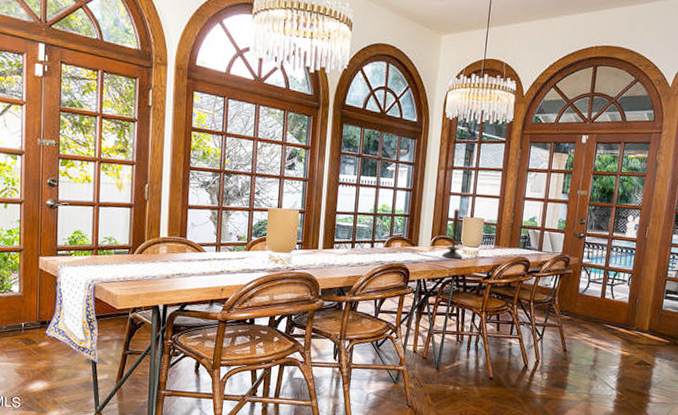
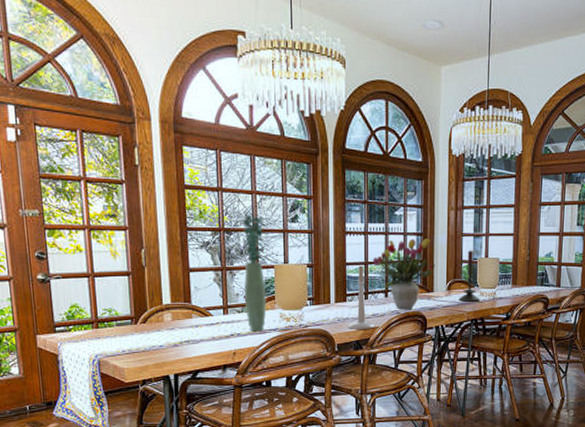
vase: none [237,155,263,271] -> present [242,210,267,332]
candlestick: none [333,215,360,278] -> present [348,265,376,330]
flower arrangement: none [362,193,422,262] -> present [373,238,436,310]

